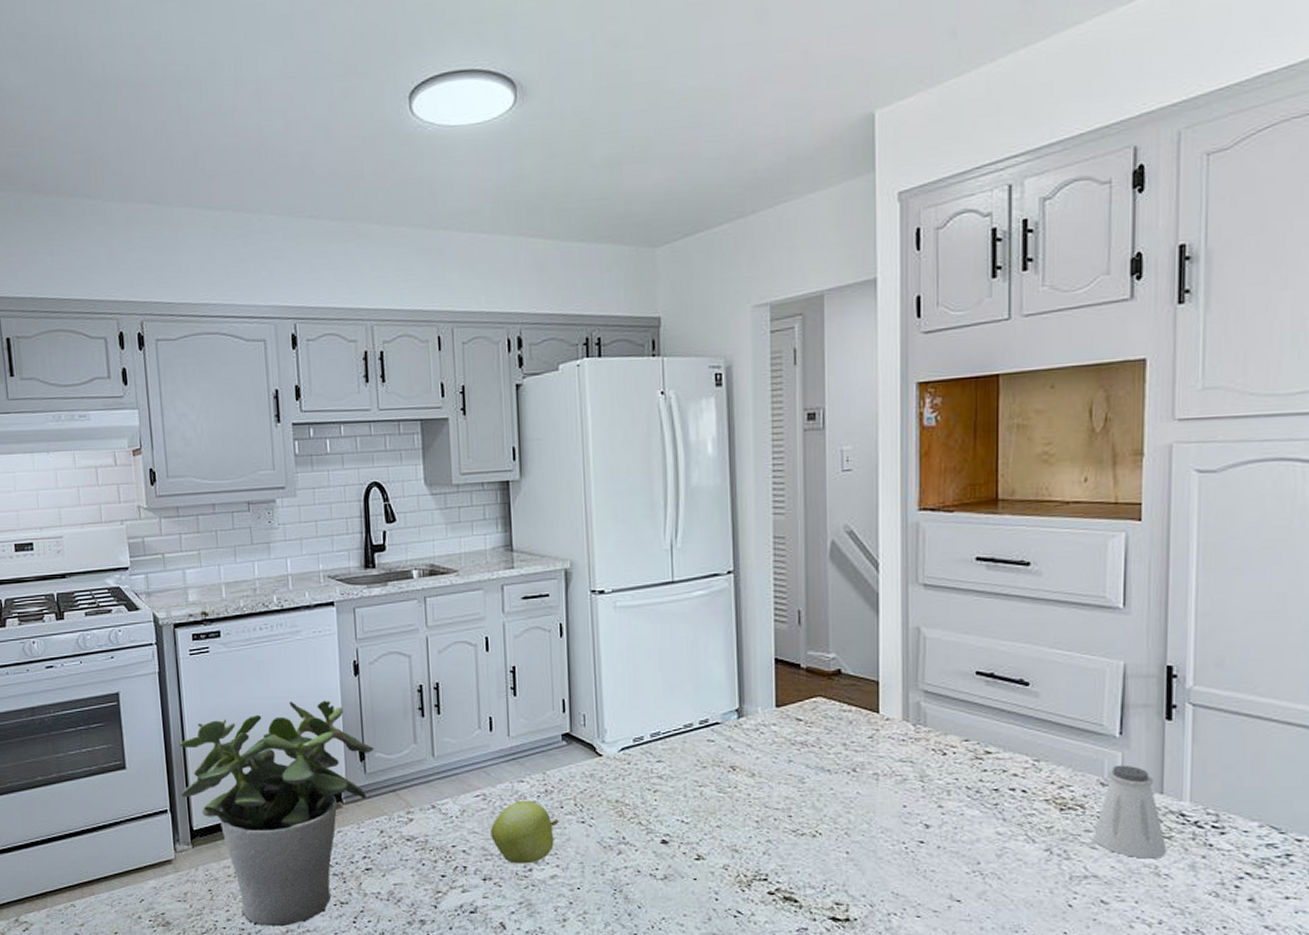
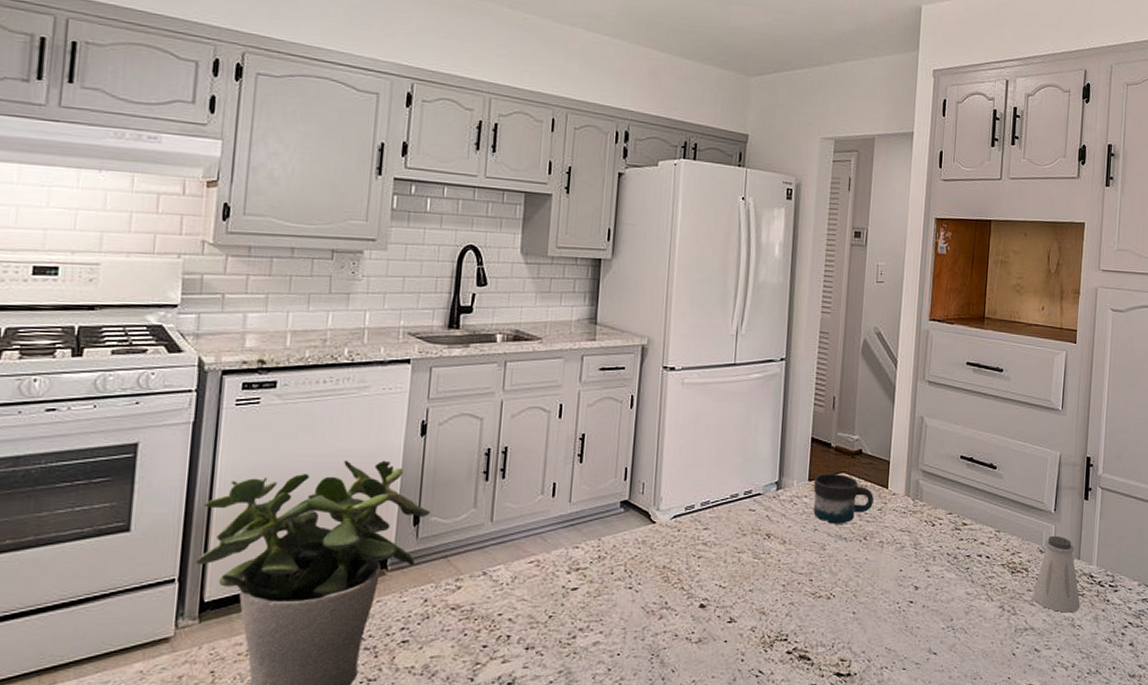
apple: present [490,800,559,864] -> none [539,566,608,631]
mug: none [783,697,861,755] -> present [813,473,874,524]

